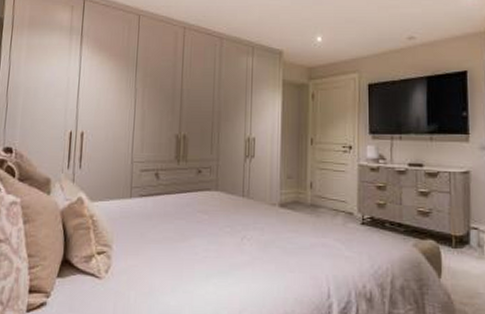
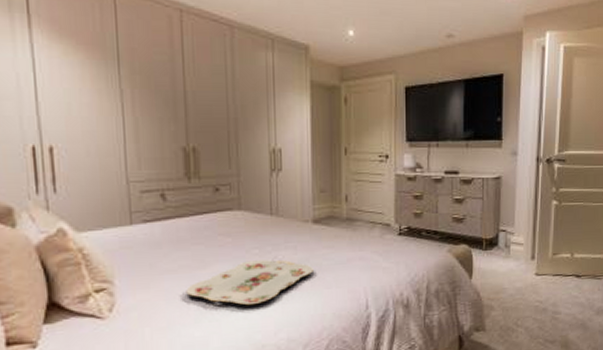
serving tray: none [167,238,278,281] -> present [186,260,313,306]

